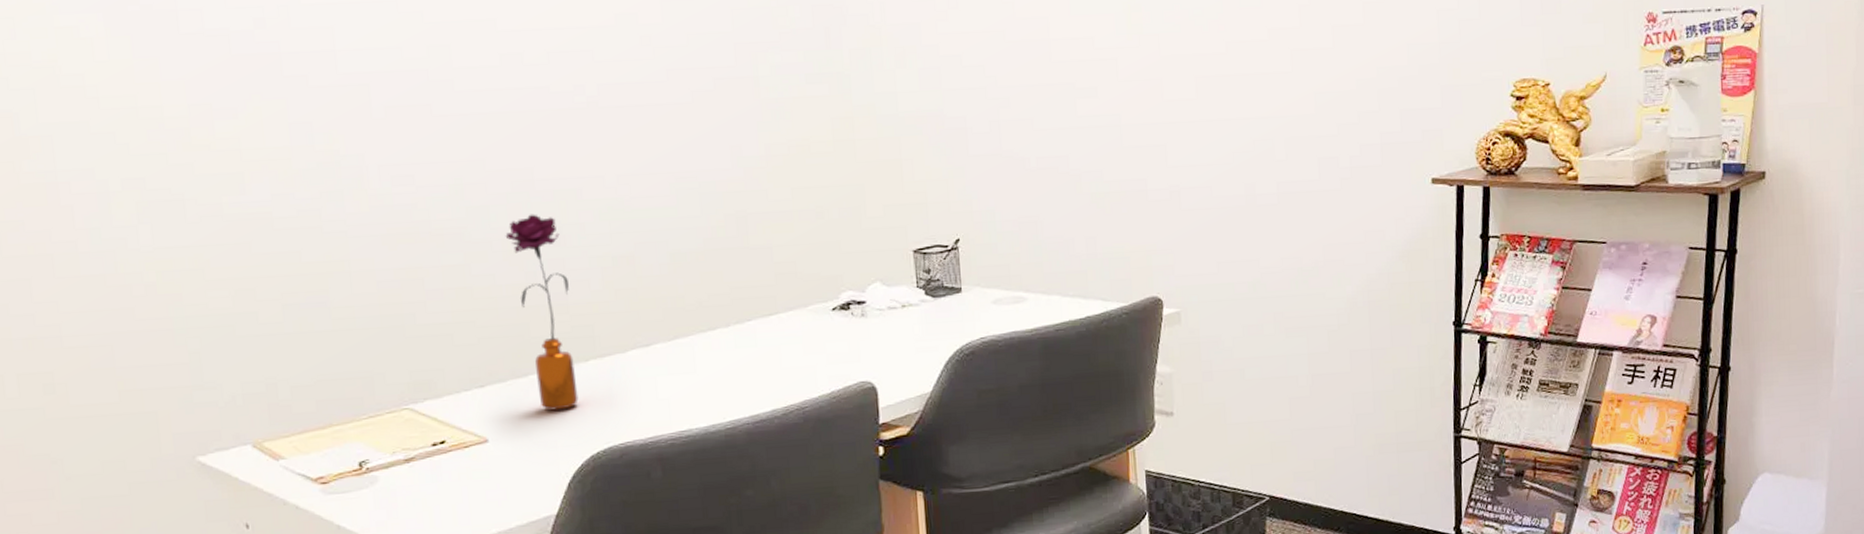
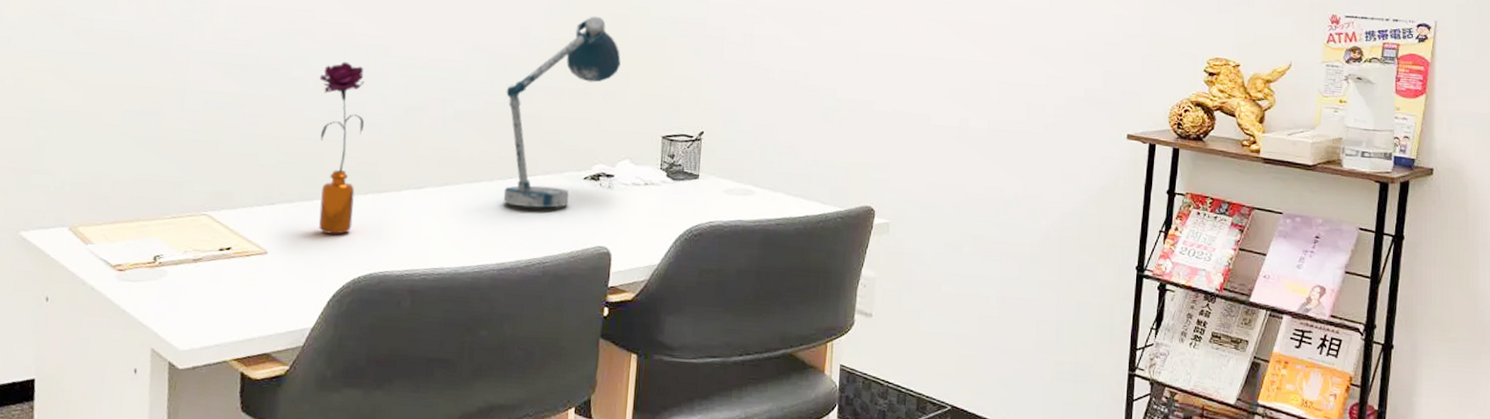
desk lamp: none [726,122,853,351] -> present [503,16,621,209]

